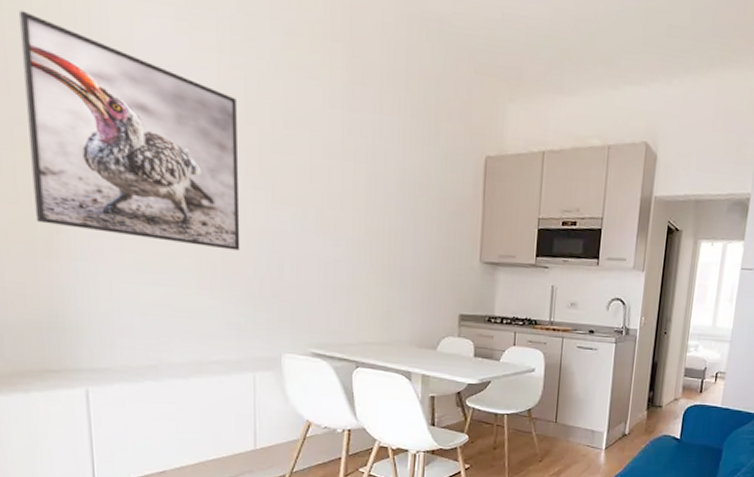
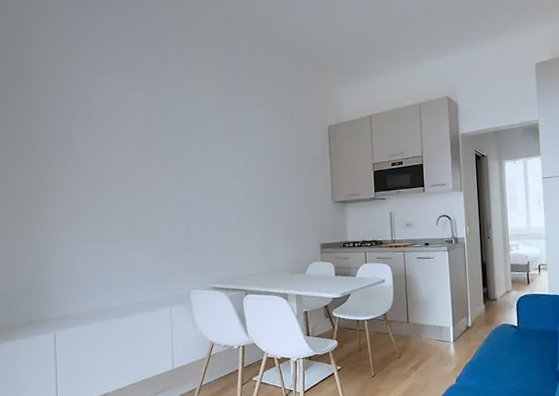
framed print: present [18,10,240,251] -> none [23,85,160,219]

